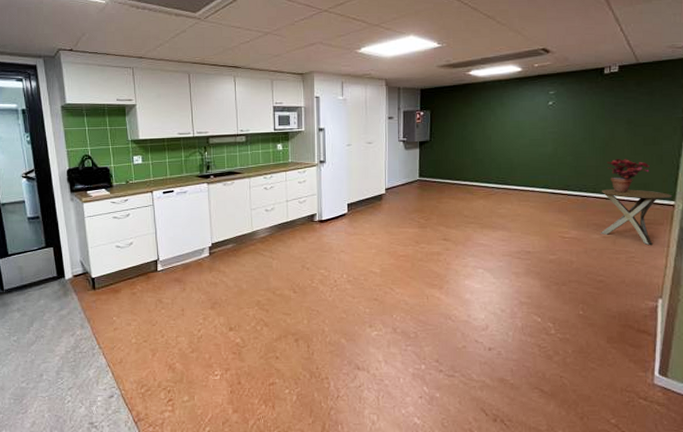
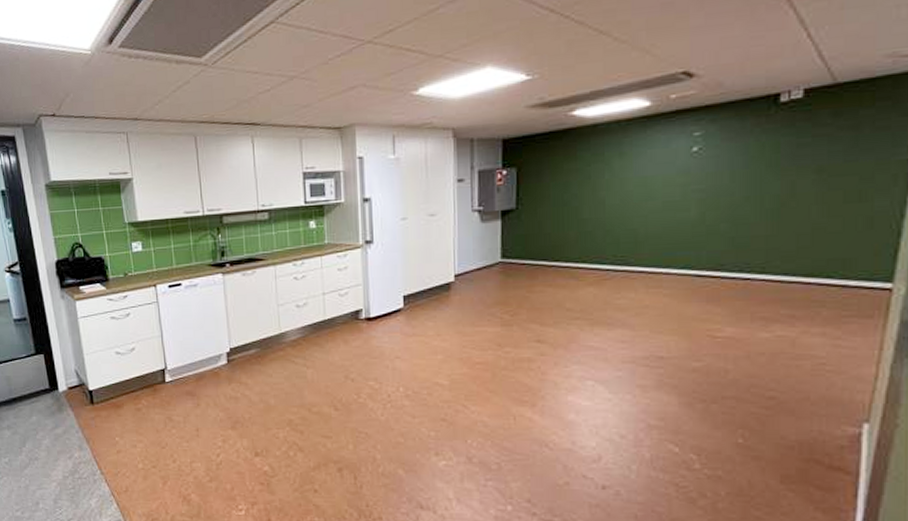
side table: present [600,189,673,245] -> none [771,267,890,346]
potted plant: present [606,158,650,193] -> none [782,223,852,273]

